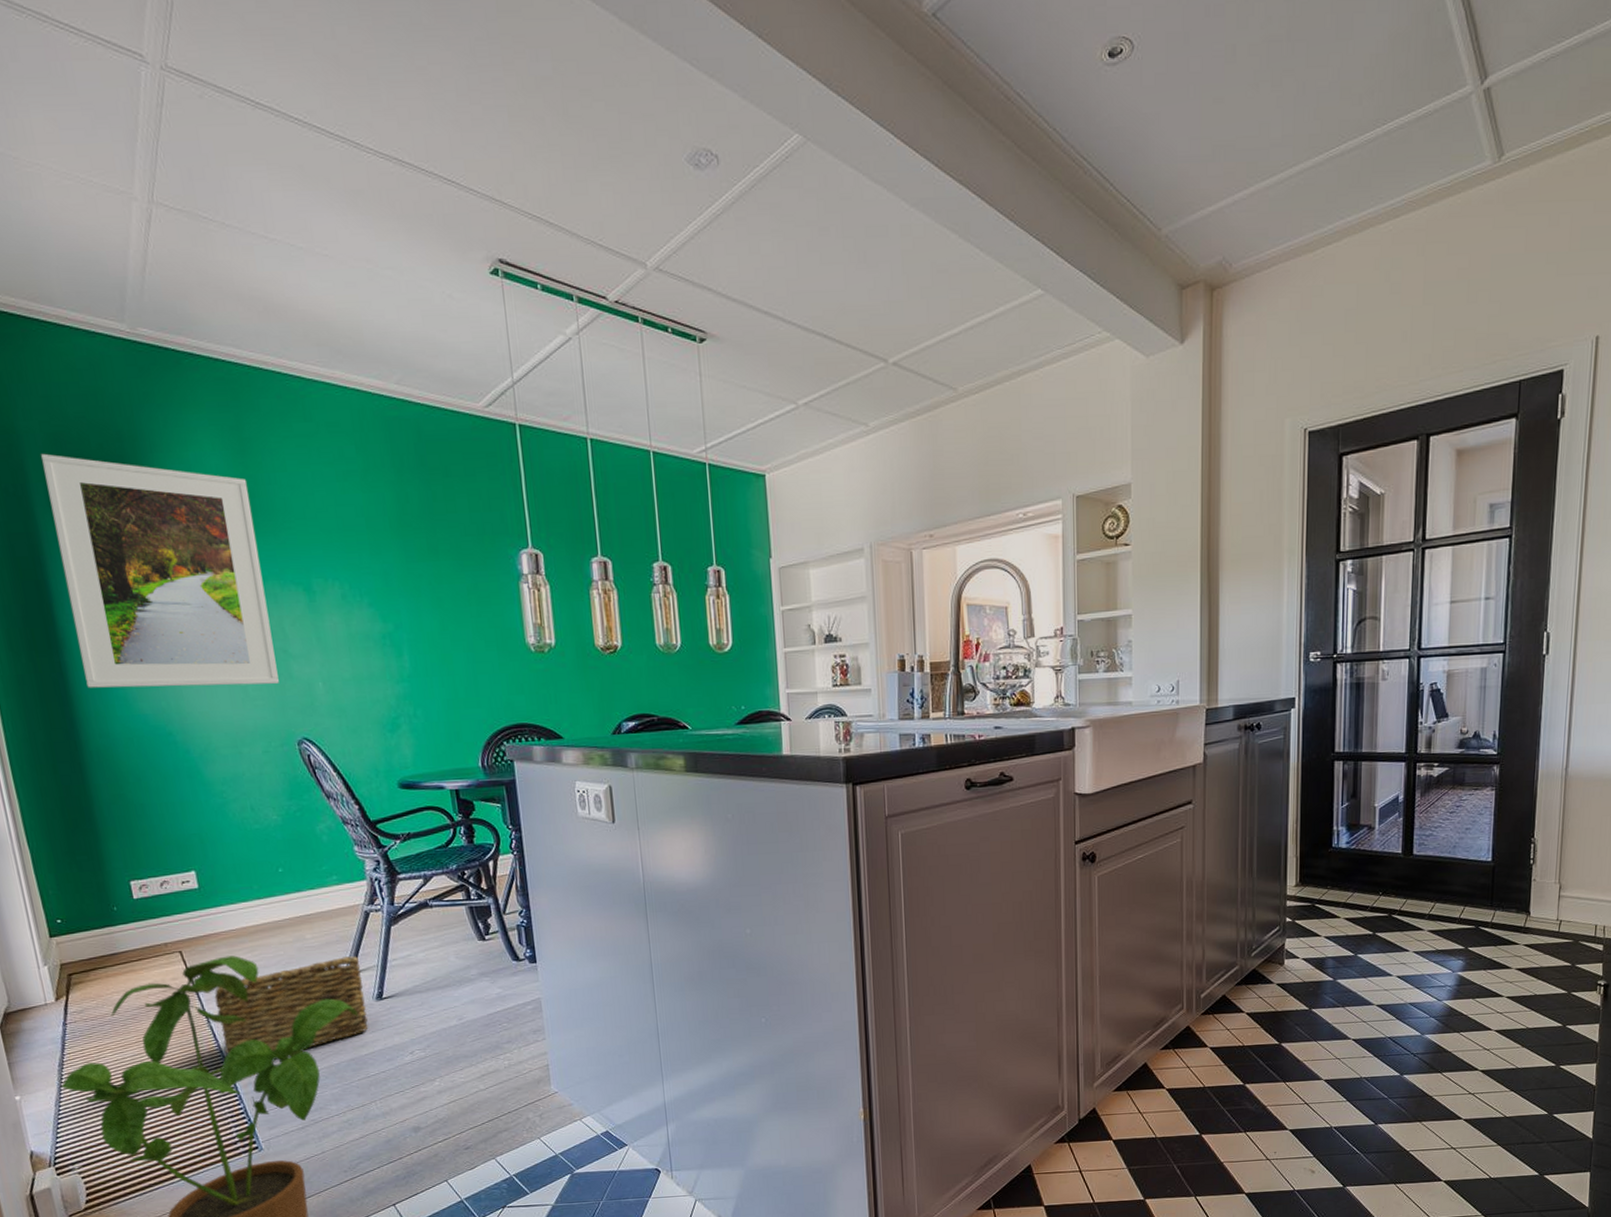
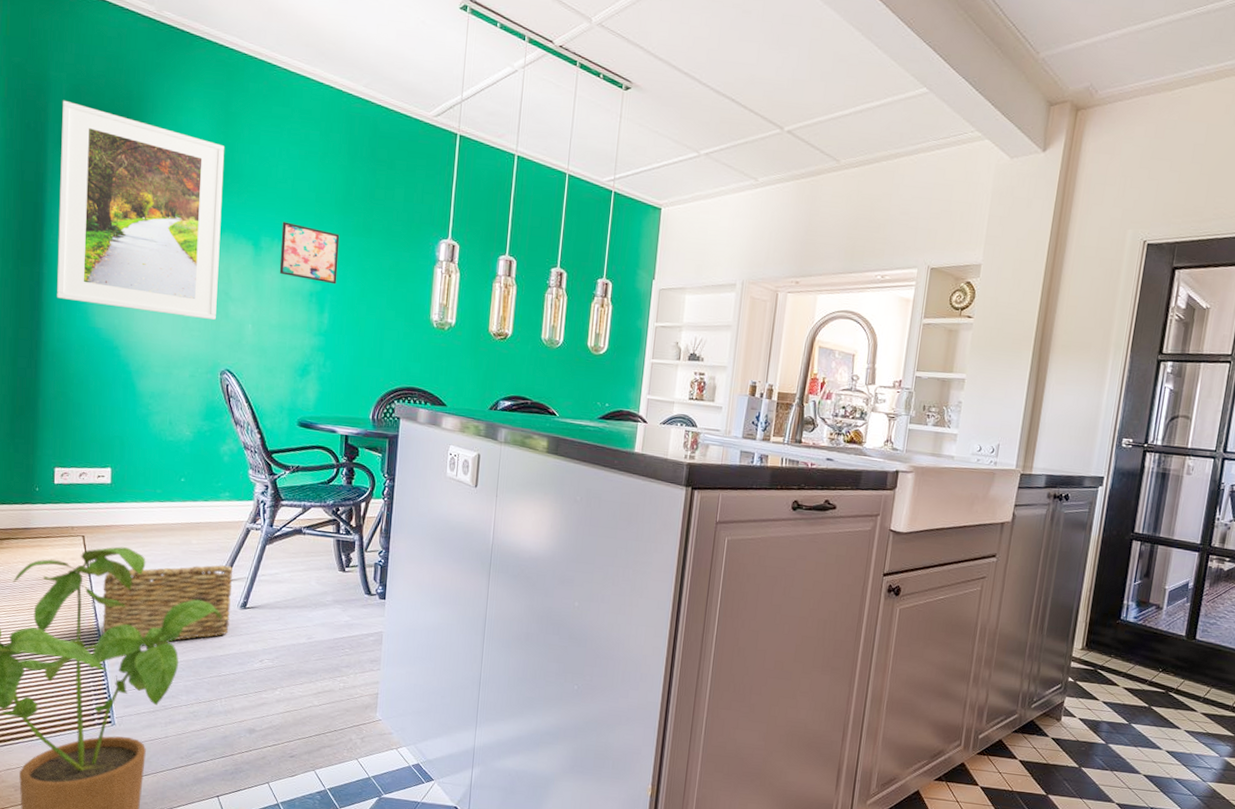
wall art: none [332,557,410,621] -> present [279,221,340,285]

